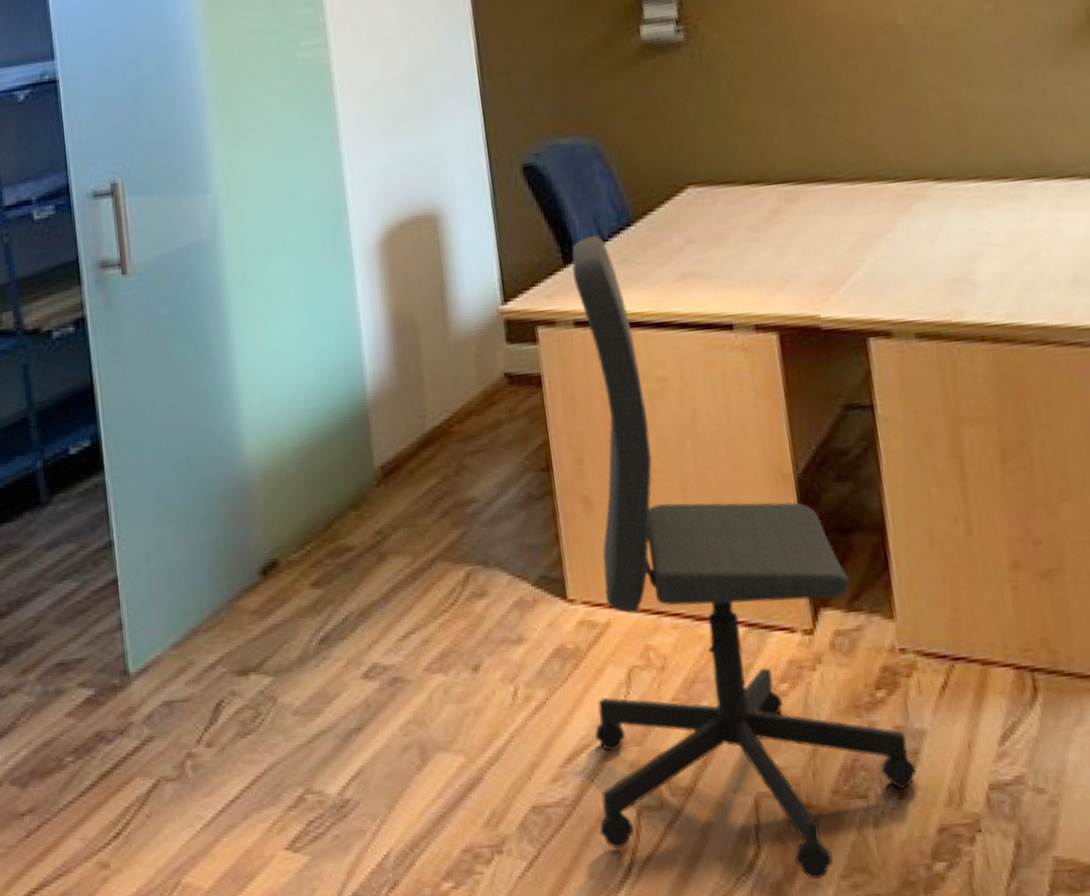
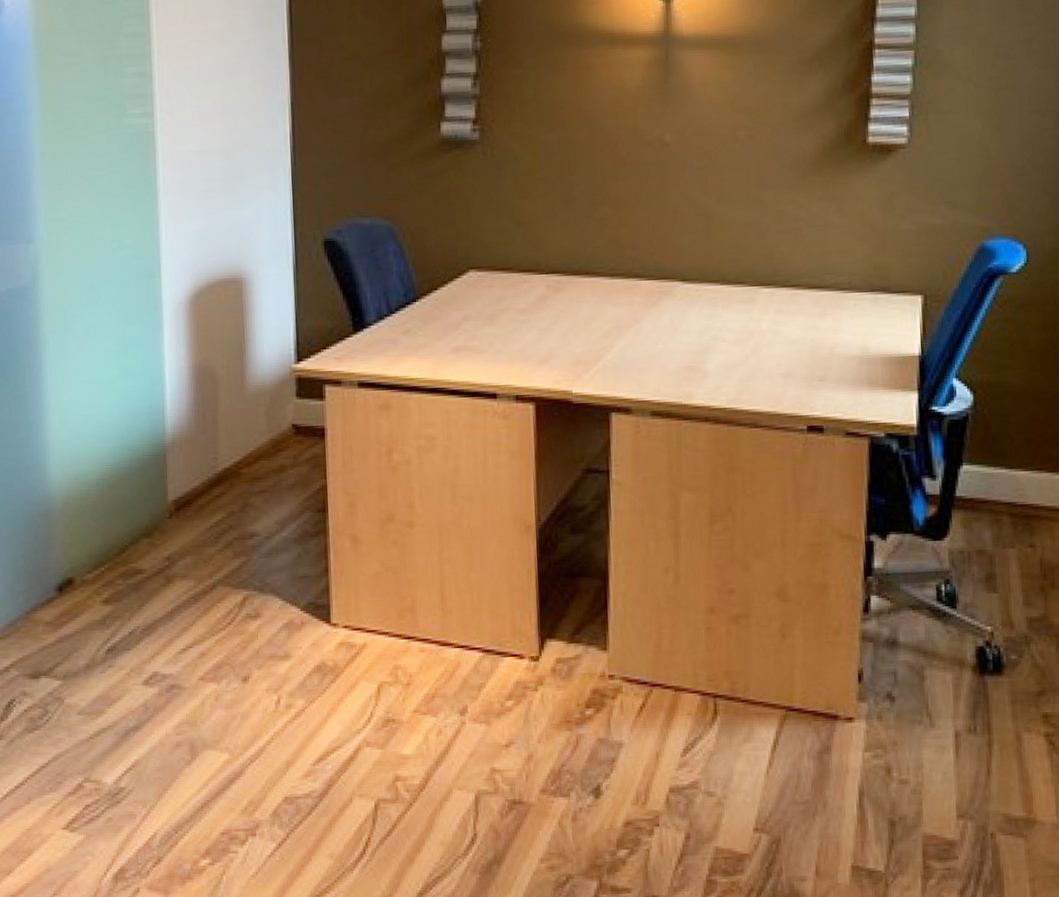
office chair: present [571,236,917,880] -> none [341,308,612,862]

